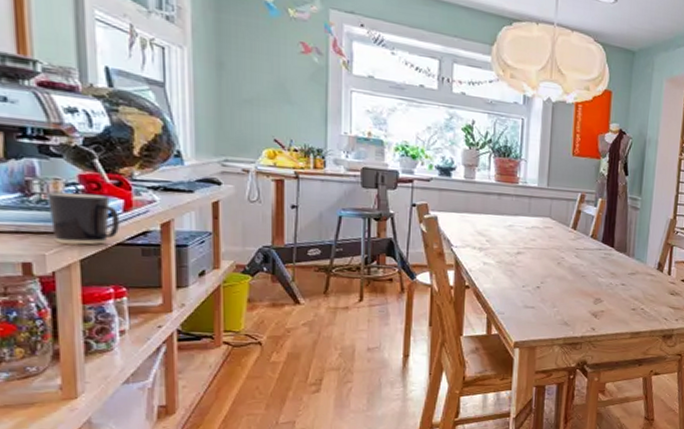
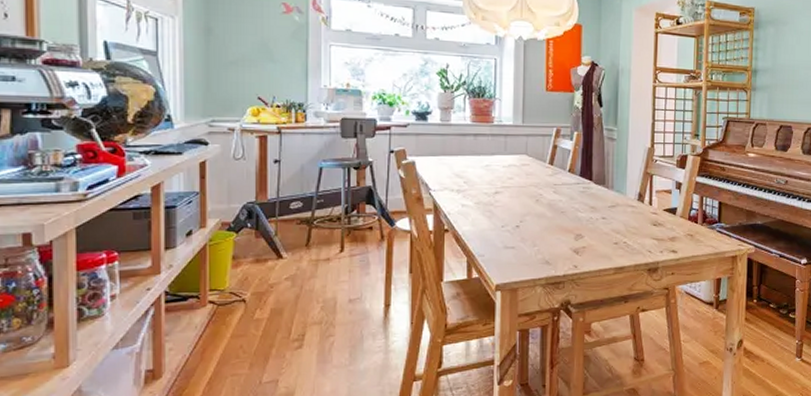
mug: present [47,192,120,245] -> none [48,162,114,212]

